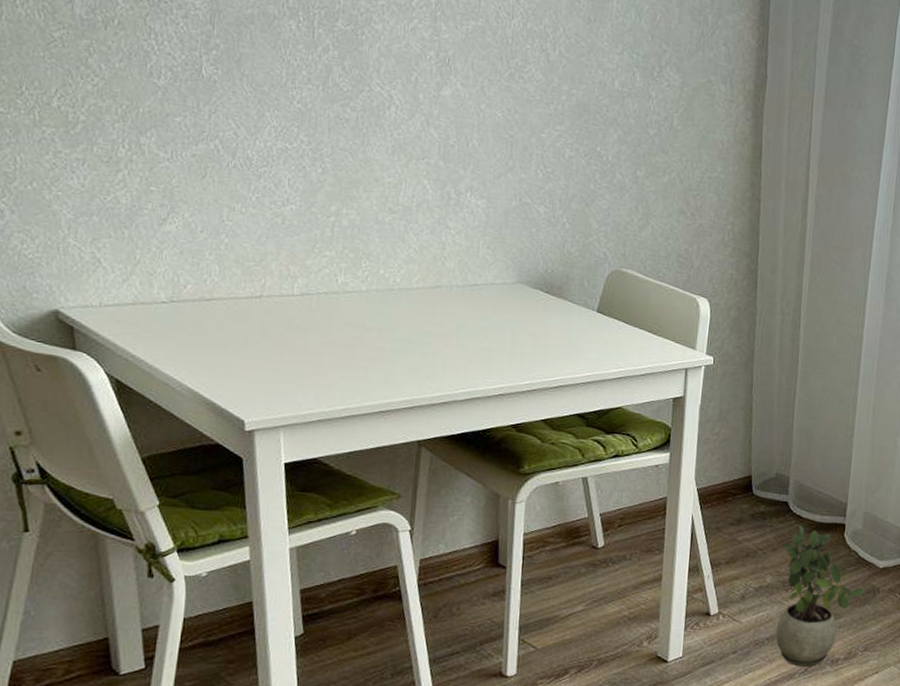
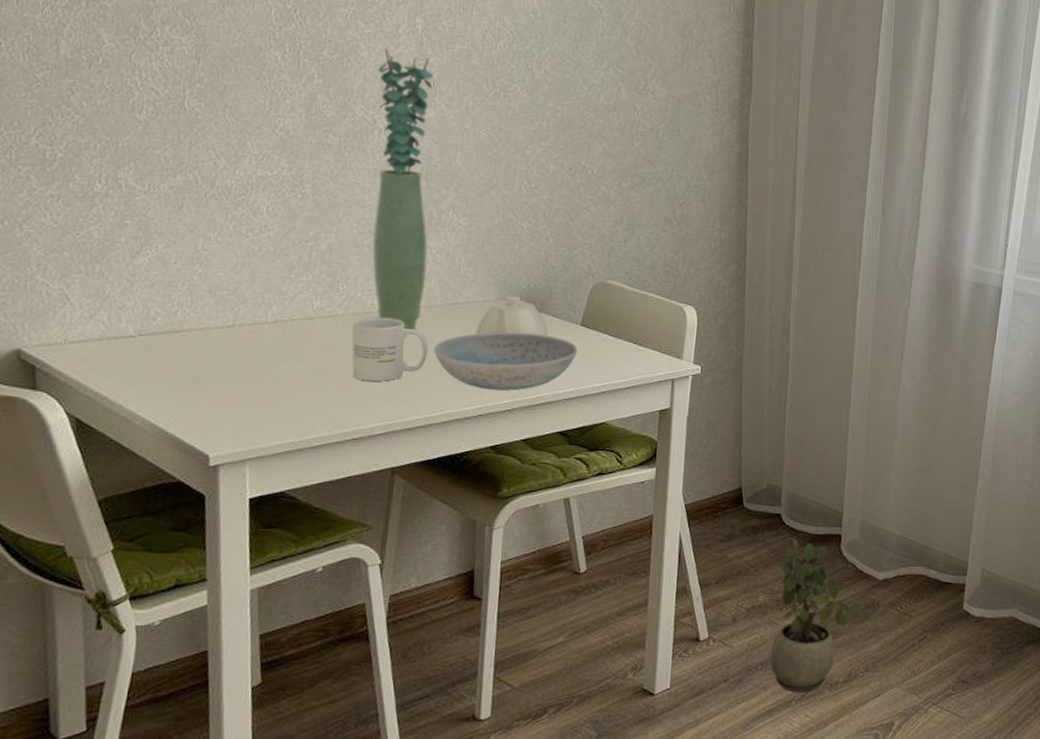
mug: none [376,294,450,358] -> present [351,317,428,382]
vase: none [393,22,447,310] -> present [372,49,433,331]
dish: none [455,314,594,373] -> present [433,332,577,391]
teapot: none [495,279,566,321] -> present [475,296,549,336]

